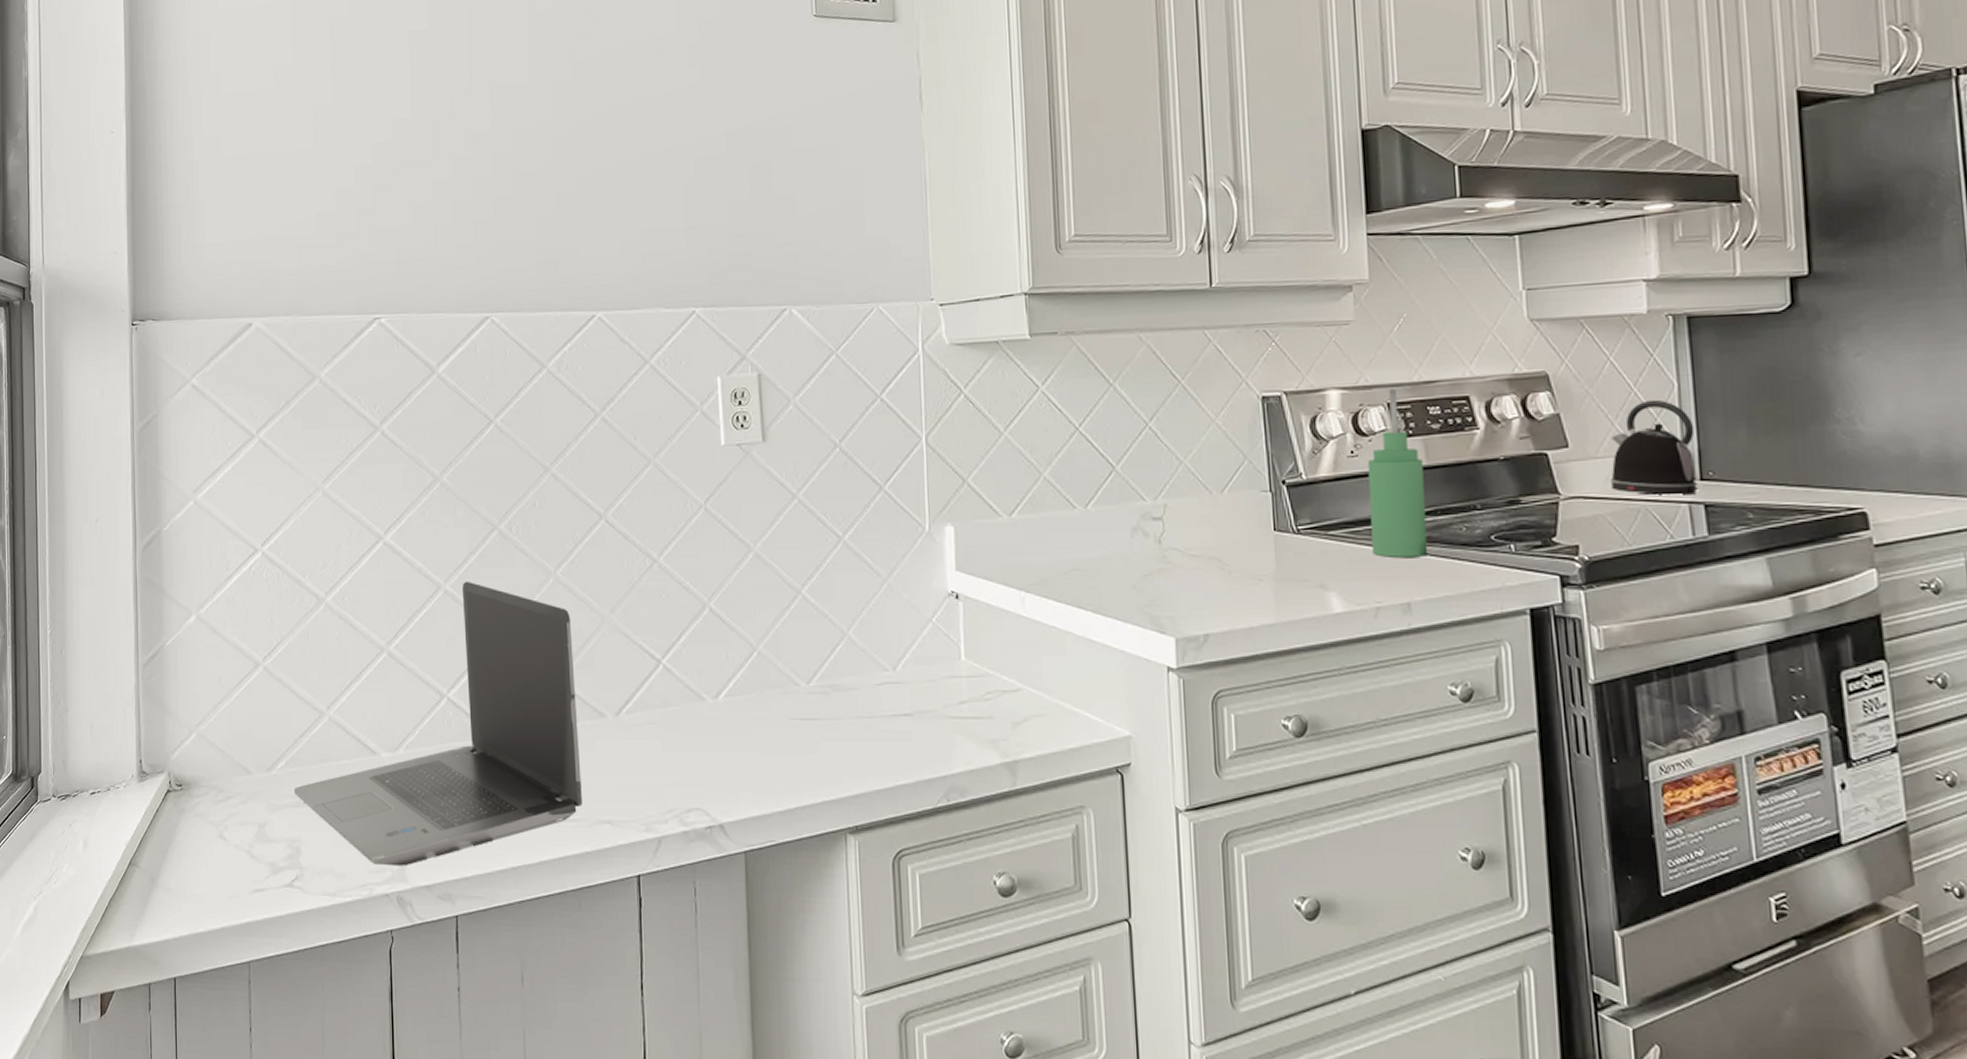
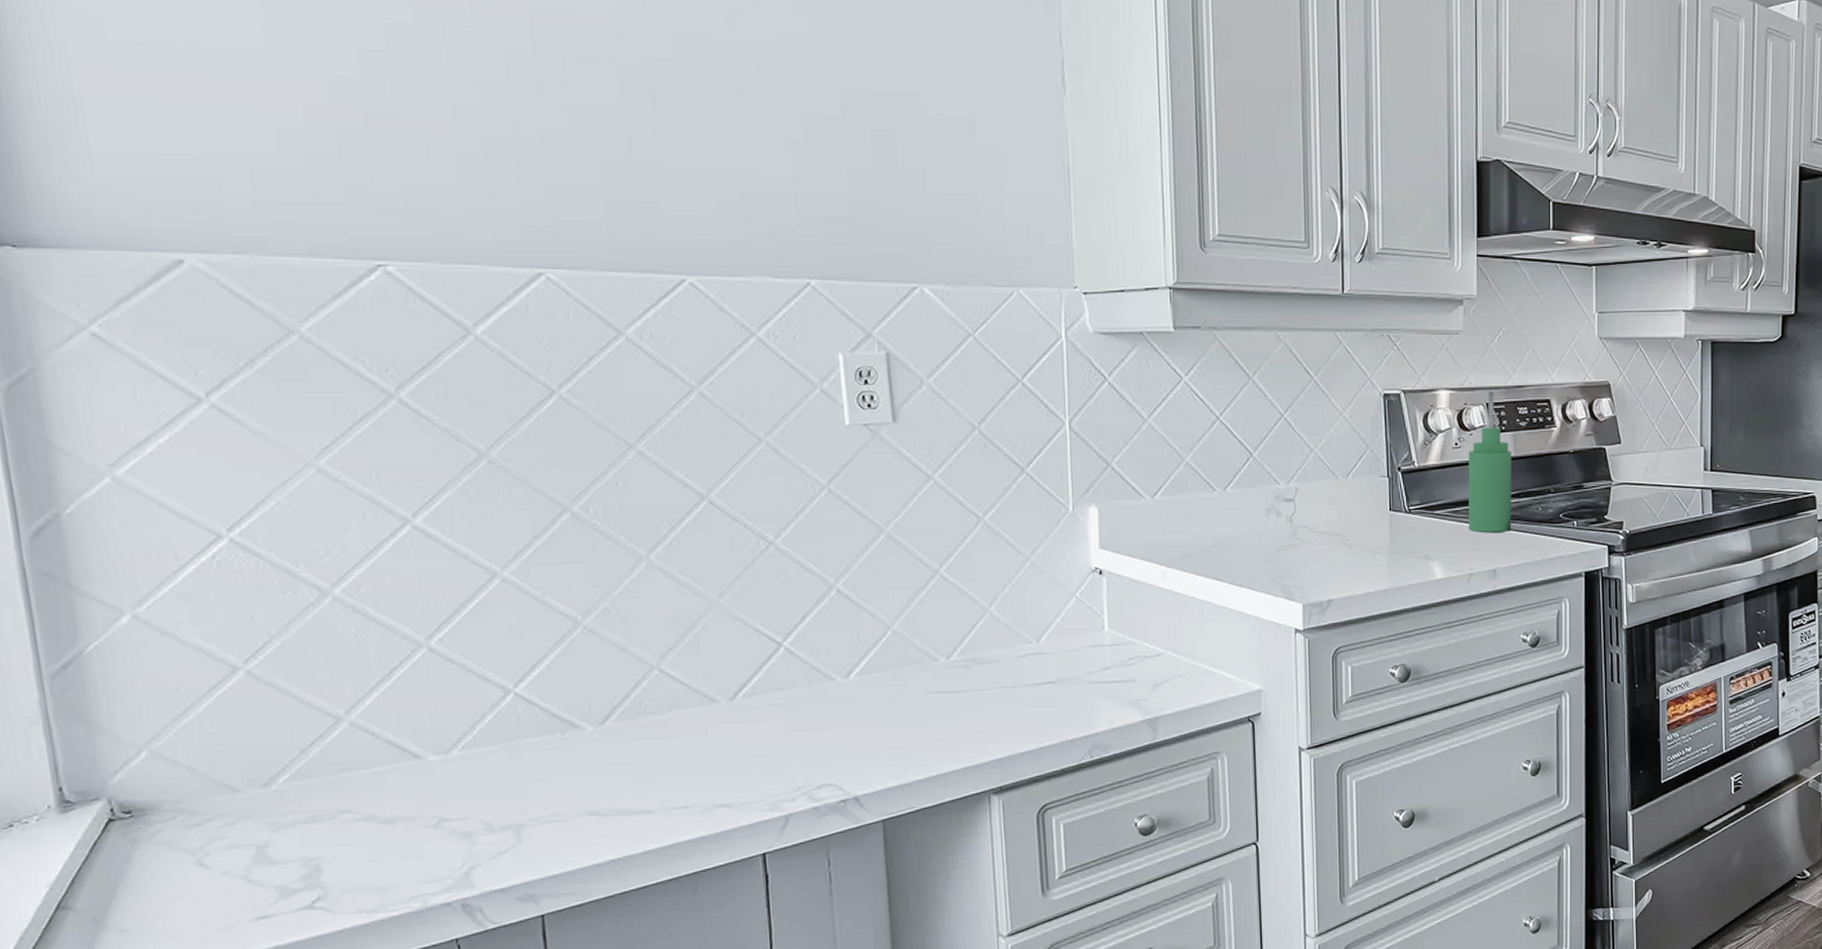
laptop computer: present [293,581,582,866] -> none [305,567,694,875]
kettle: present [1609,399,1697,496] -> none [1648,407,1710,483]

